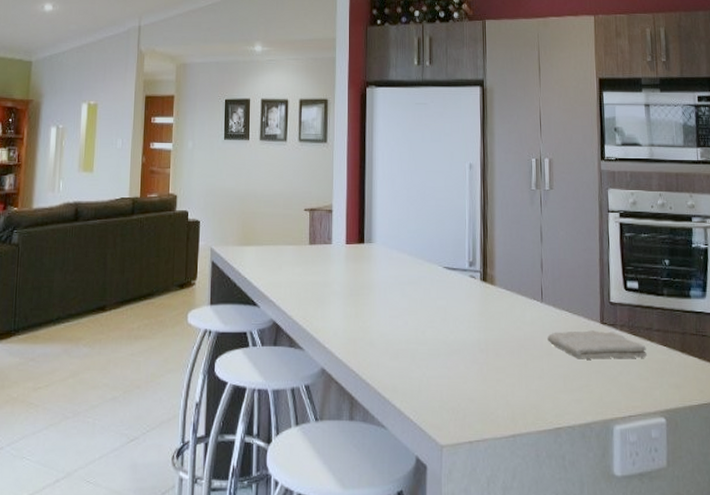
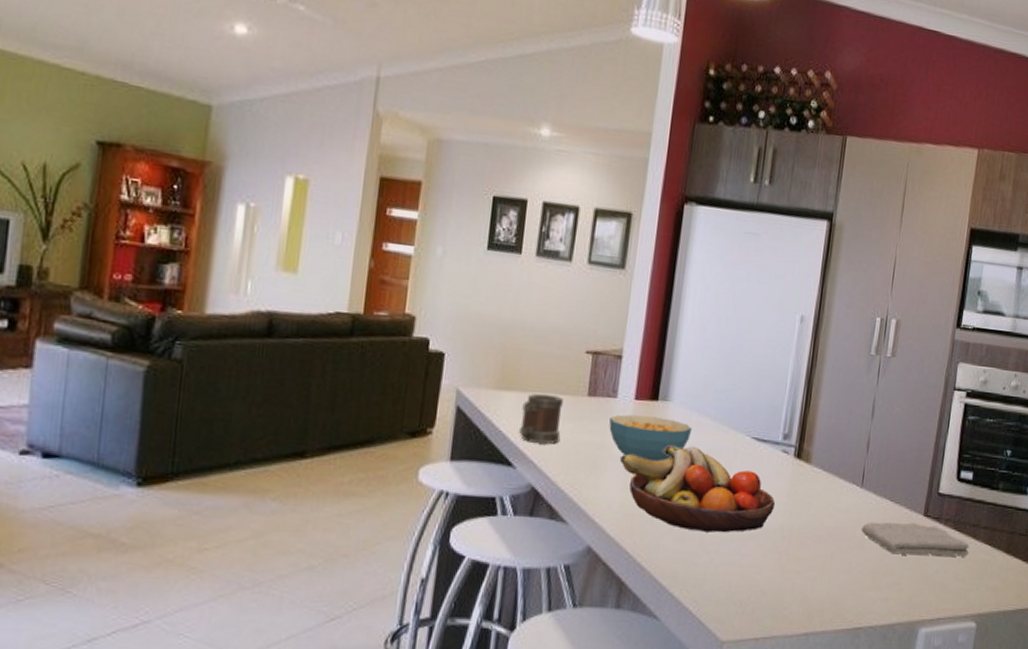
mug: none [260,246,292,287] -> present [519,394,564,445]
cereal bowl: none [328,257,394,293] -> present [609,414,693,462]
fruit bowl: none [340,278,471,350] -> present [620,445,776,533]

